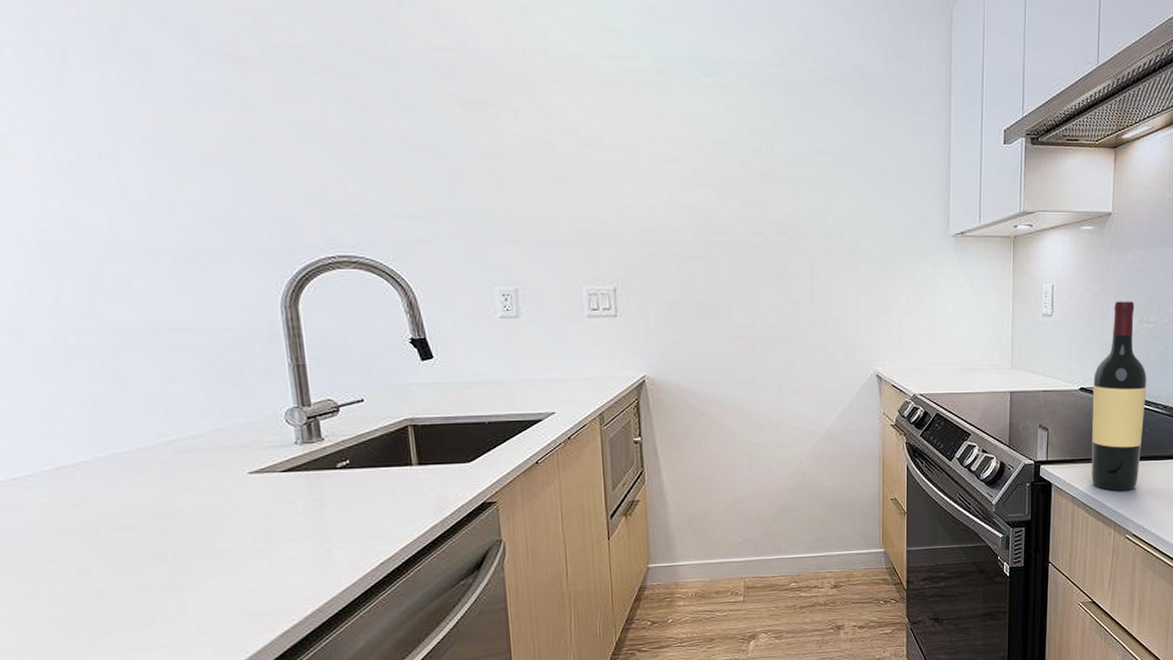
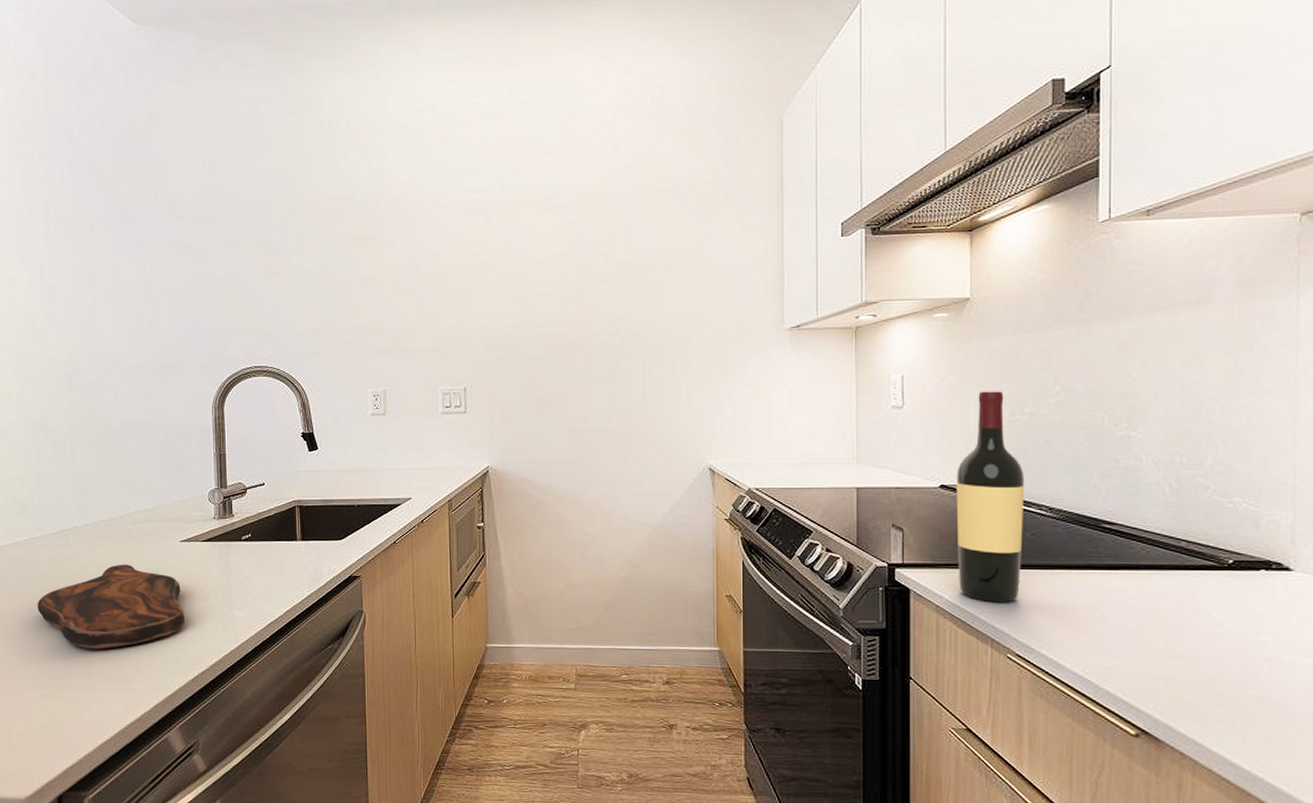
cutting board: none [32,504,265,613] -> present [37,564,185,649]

